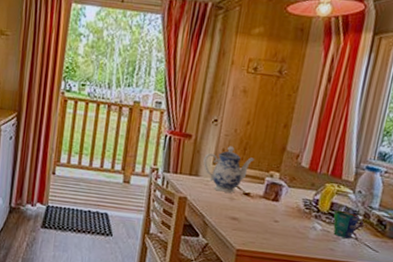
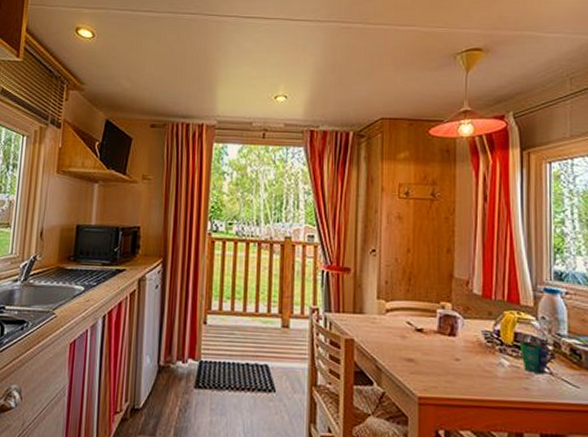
teapot: present [203,146,255,193] -> none [366,277,422,330]

